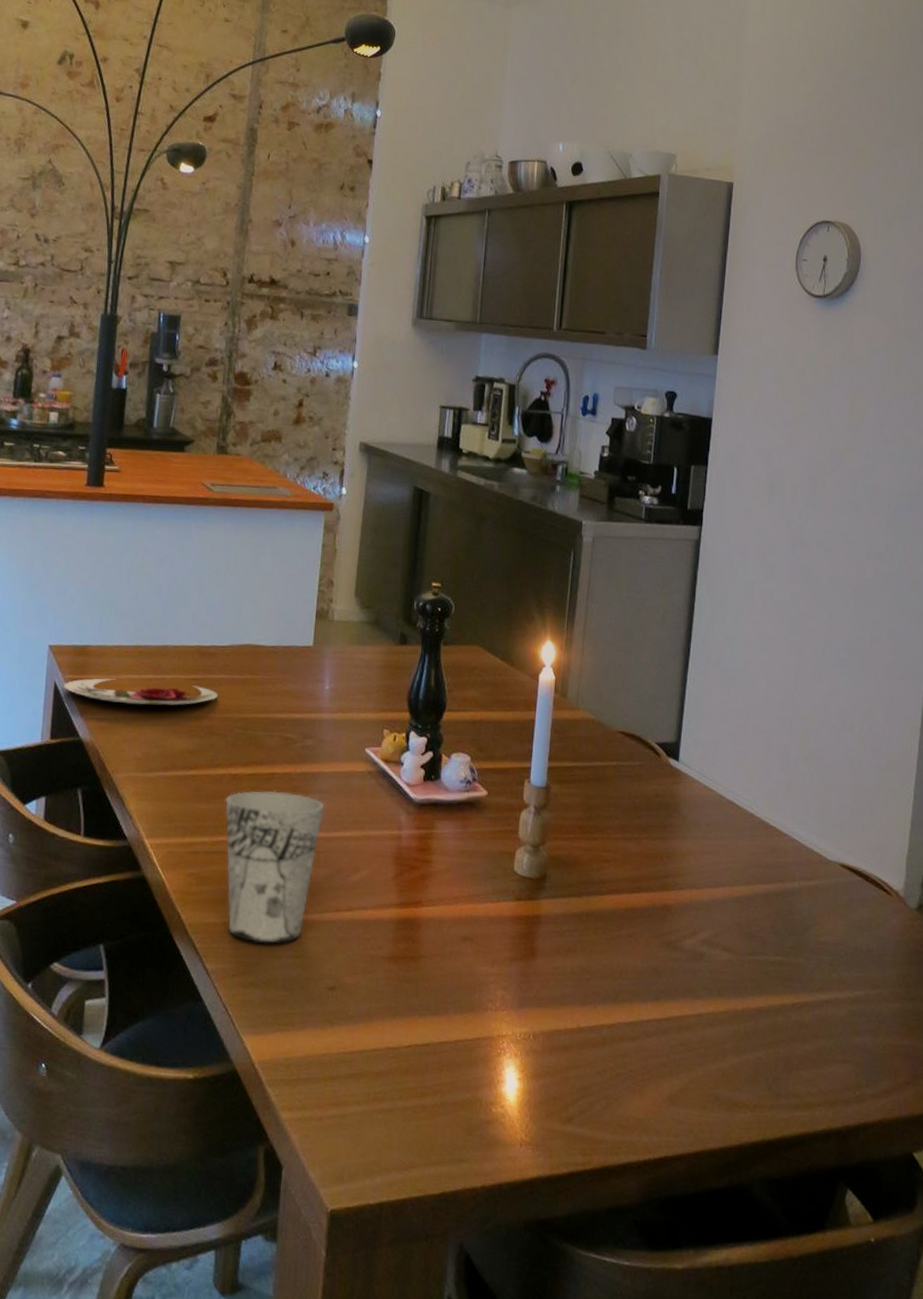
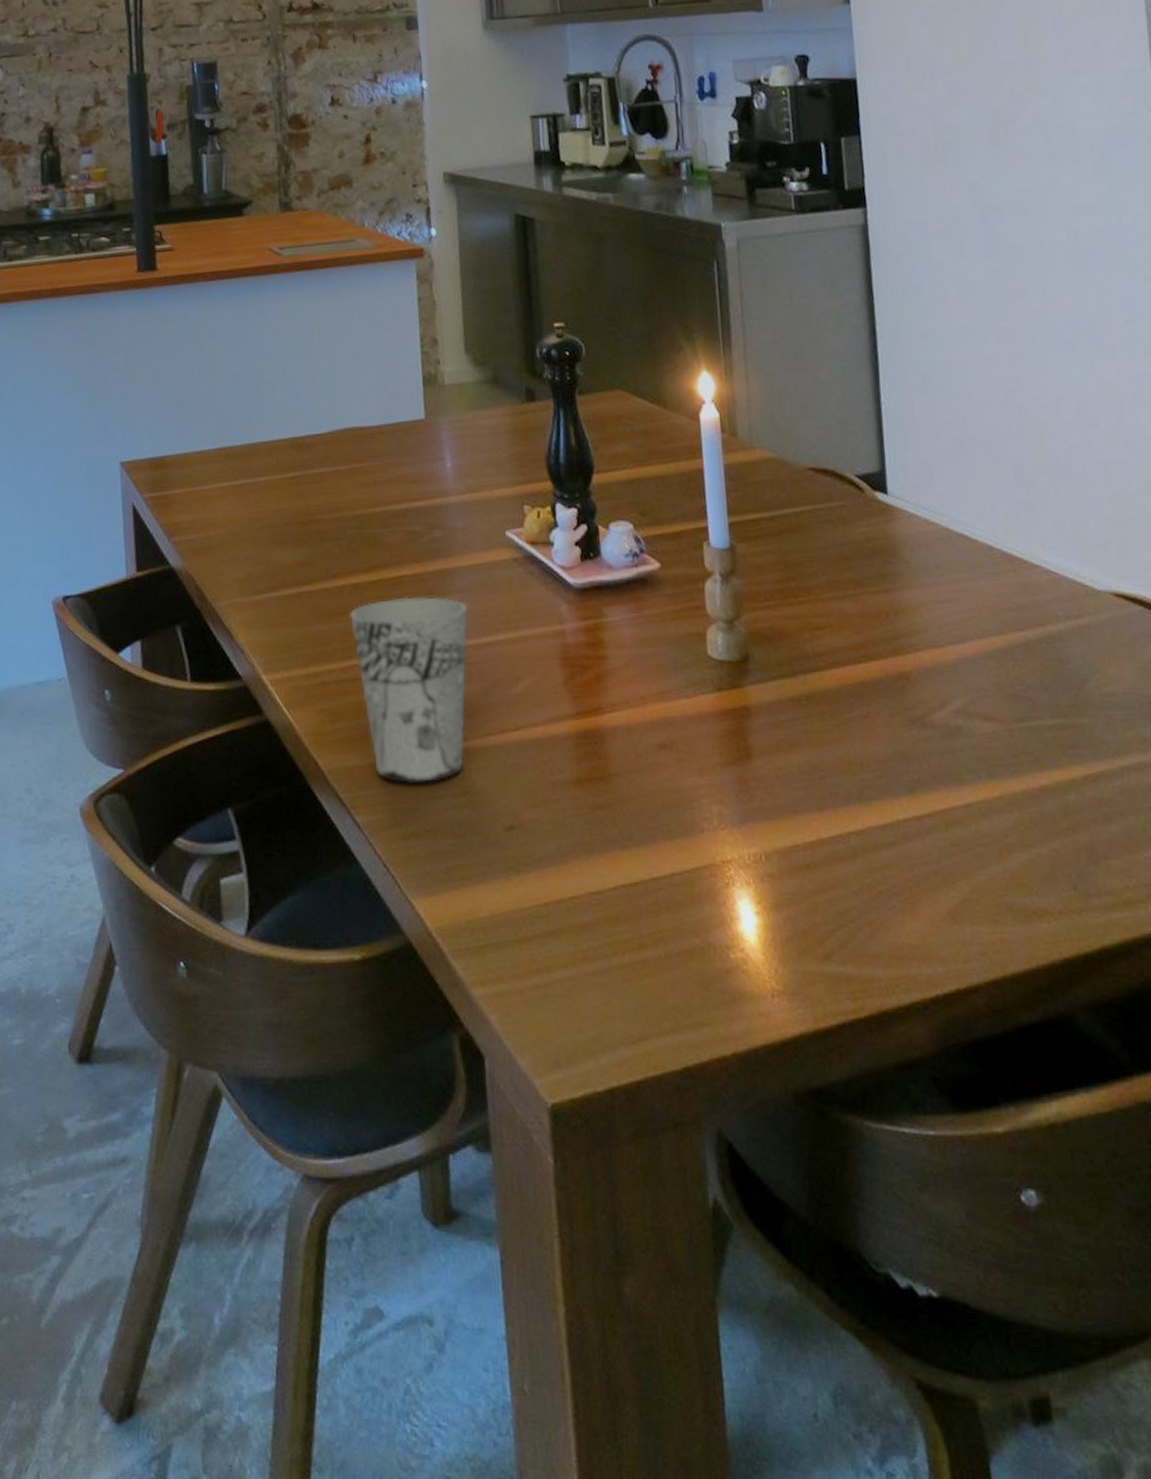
plate: present [63,678,218,706] -> none [143,485,323,519]

